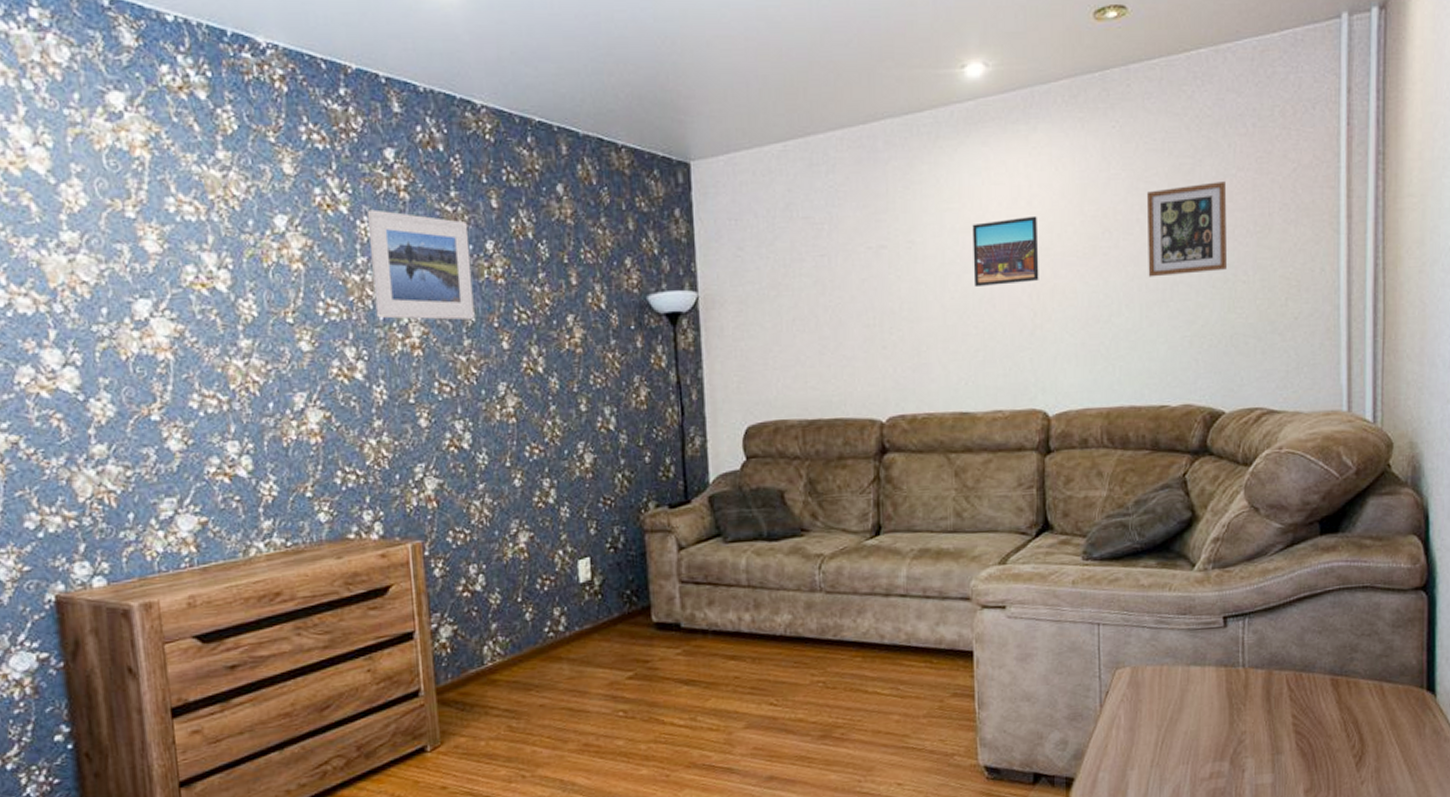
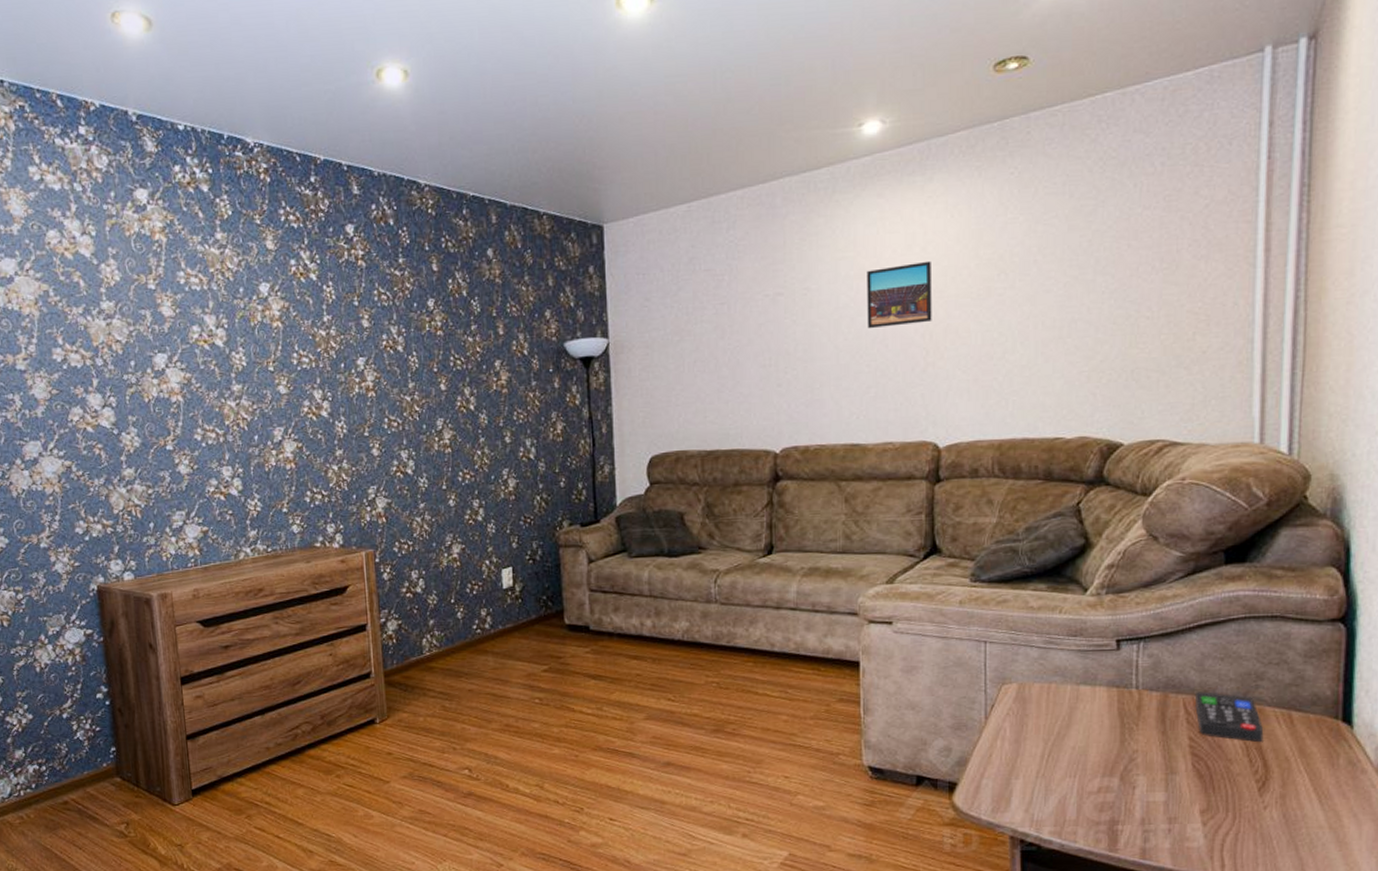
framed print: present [368,209,475,320] -> none [332,276,418,367]
picture frame: present [1146,181,1228,277] -> none [1044,221,1131,316]
remote control: none [1297,666,1359,716] -> present [1195,691,1264,742]

